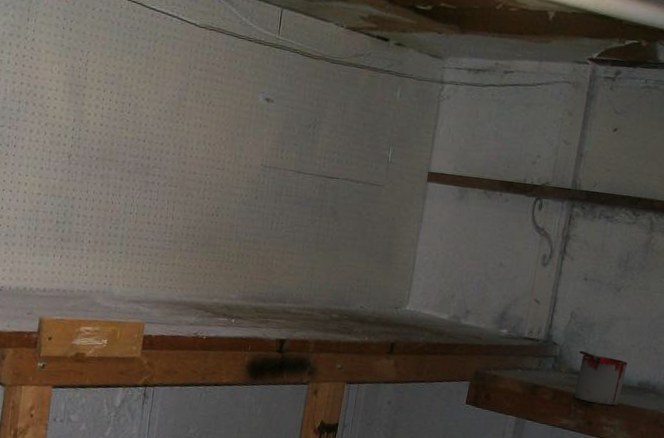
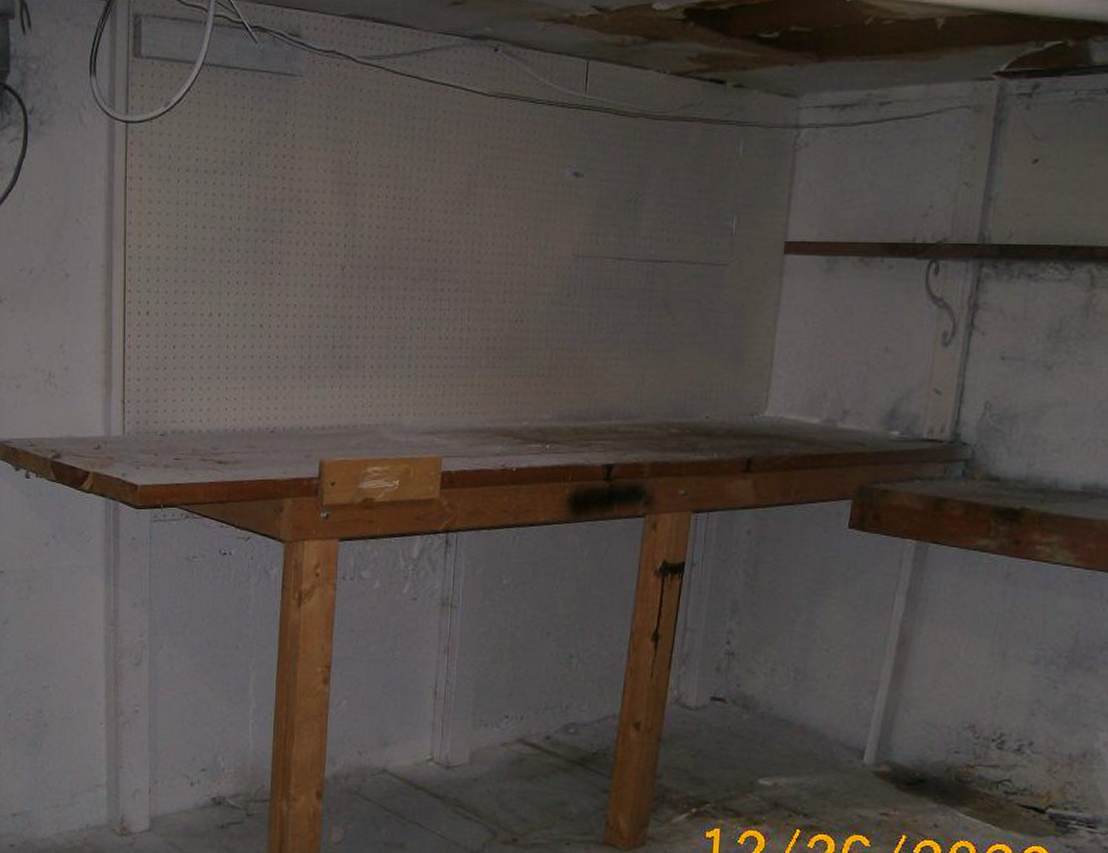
paint can: present [574,350,628,406] -> none [994,450,1066,518]

